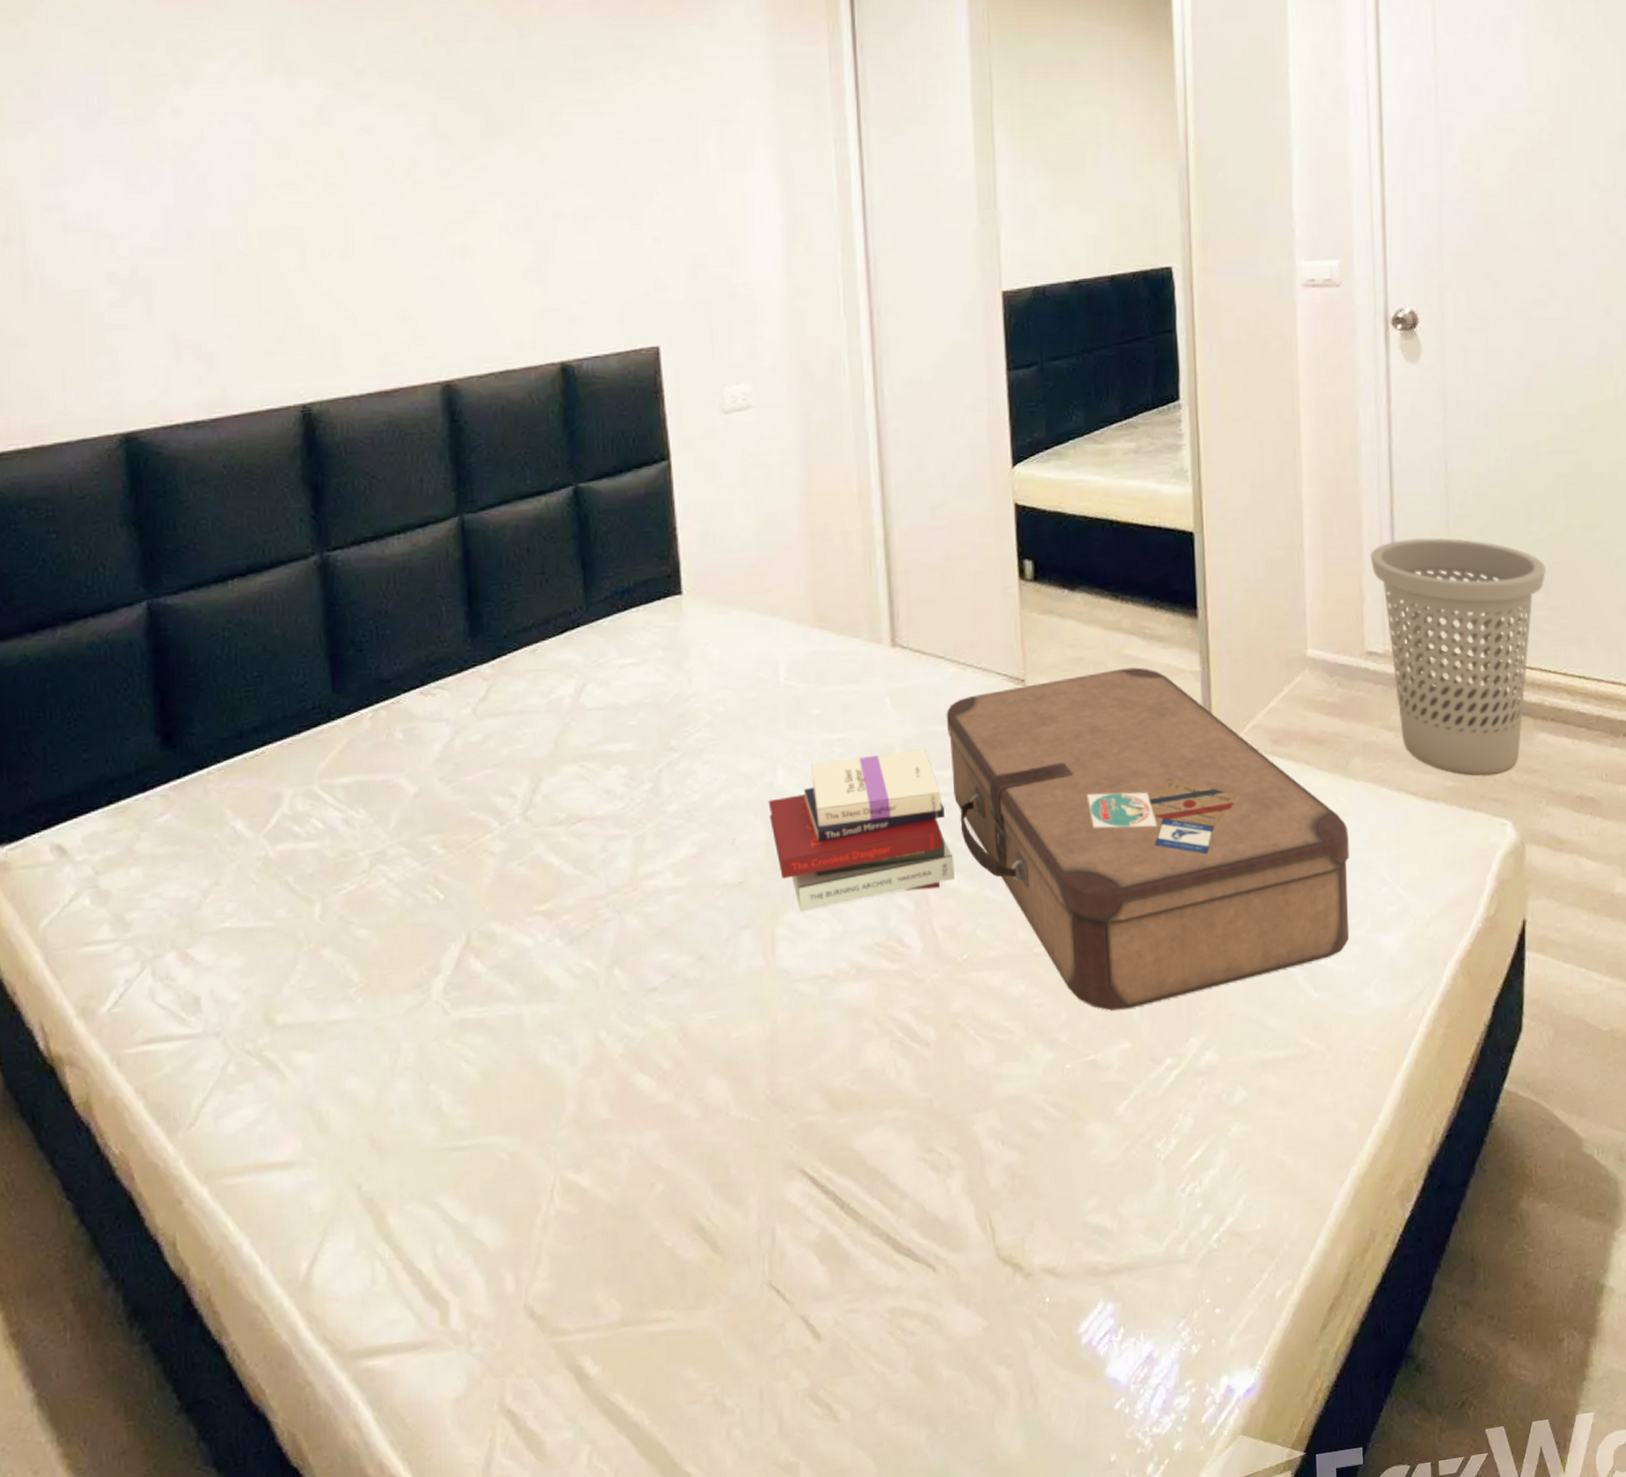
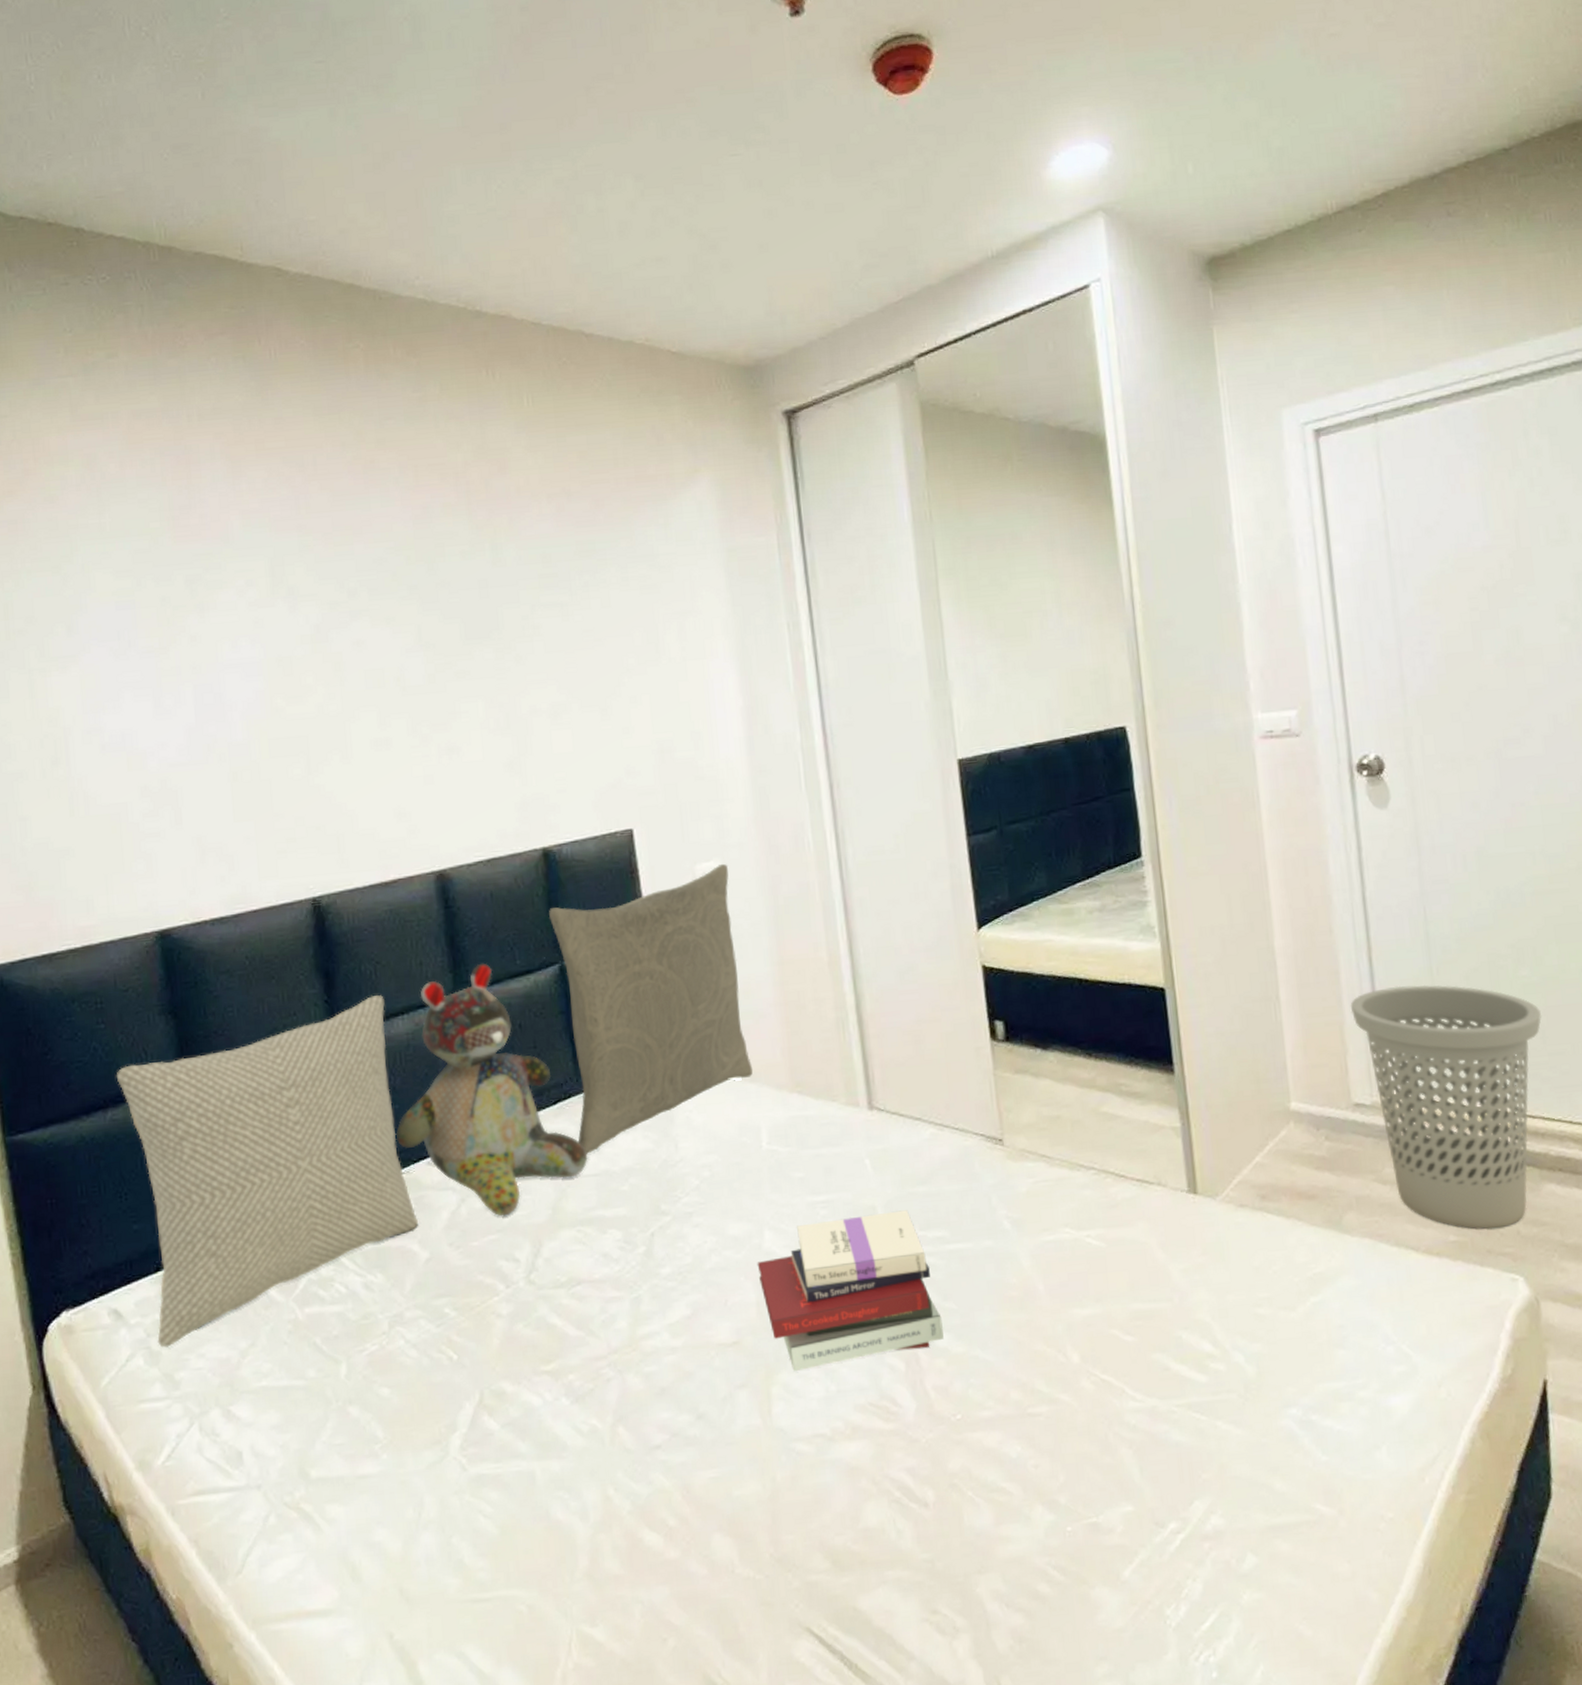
pillow: none [68,511,407,887] -> present [116,994,418,1348]
stuffed bear: none [387,482,595,749] -> present [396,963,588,1216]
pillow: none [564,387,775,687] -> present [548,863,753,1154]
suitcase: present [946,667,1350,1011] -> none [926,1124,1356,1473]

